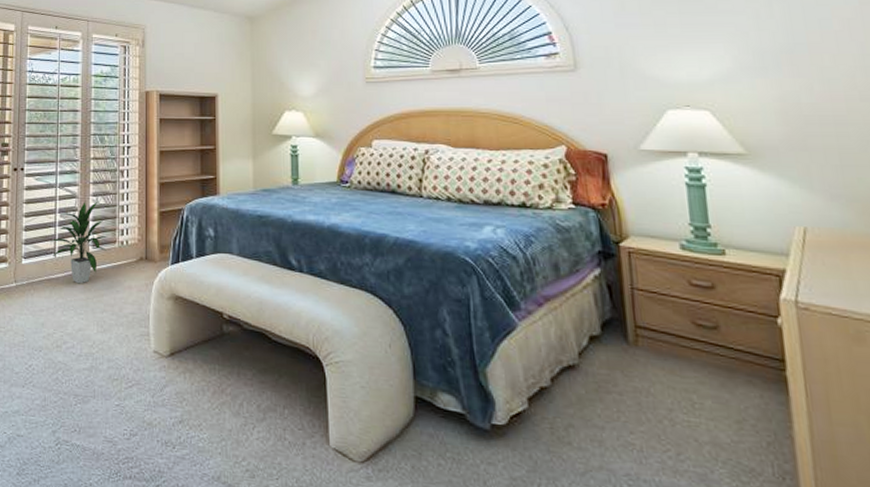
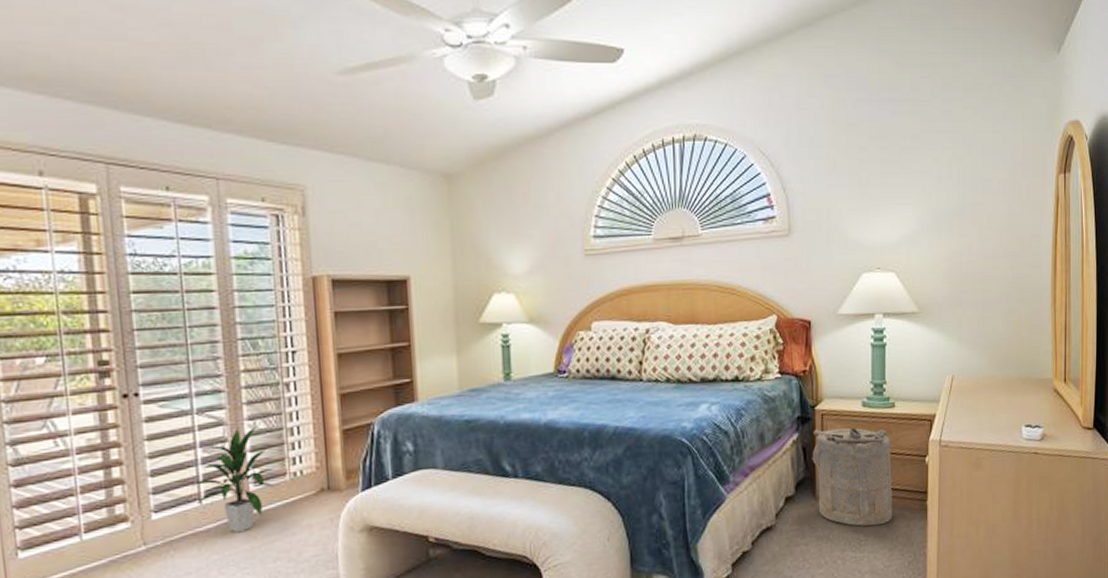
laundry hamper: none [619,267,736,390] -> present [812,427,892,527]

